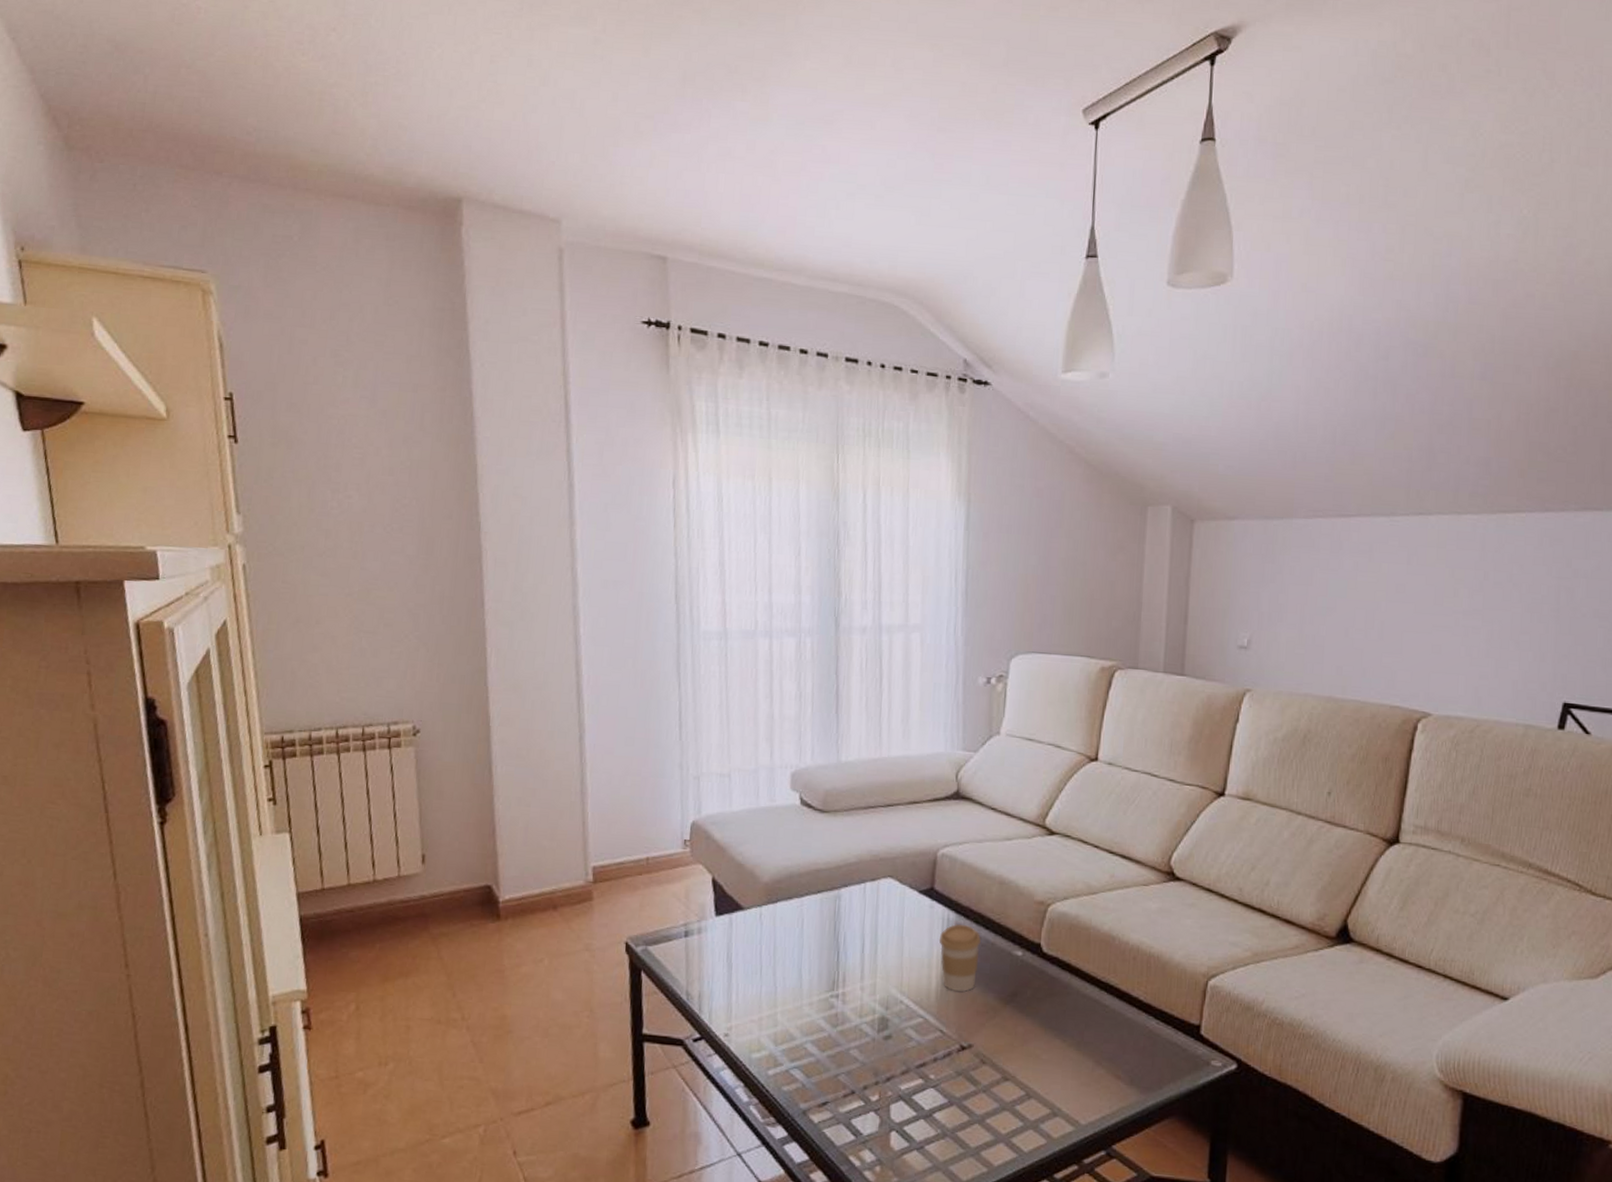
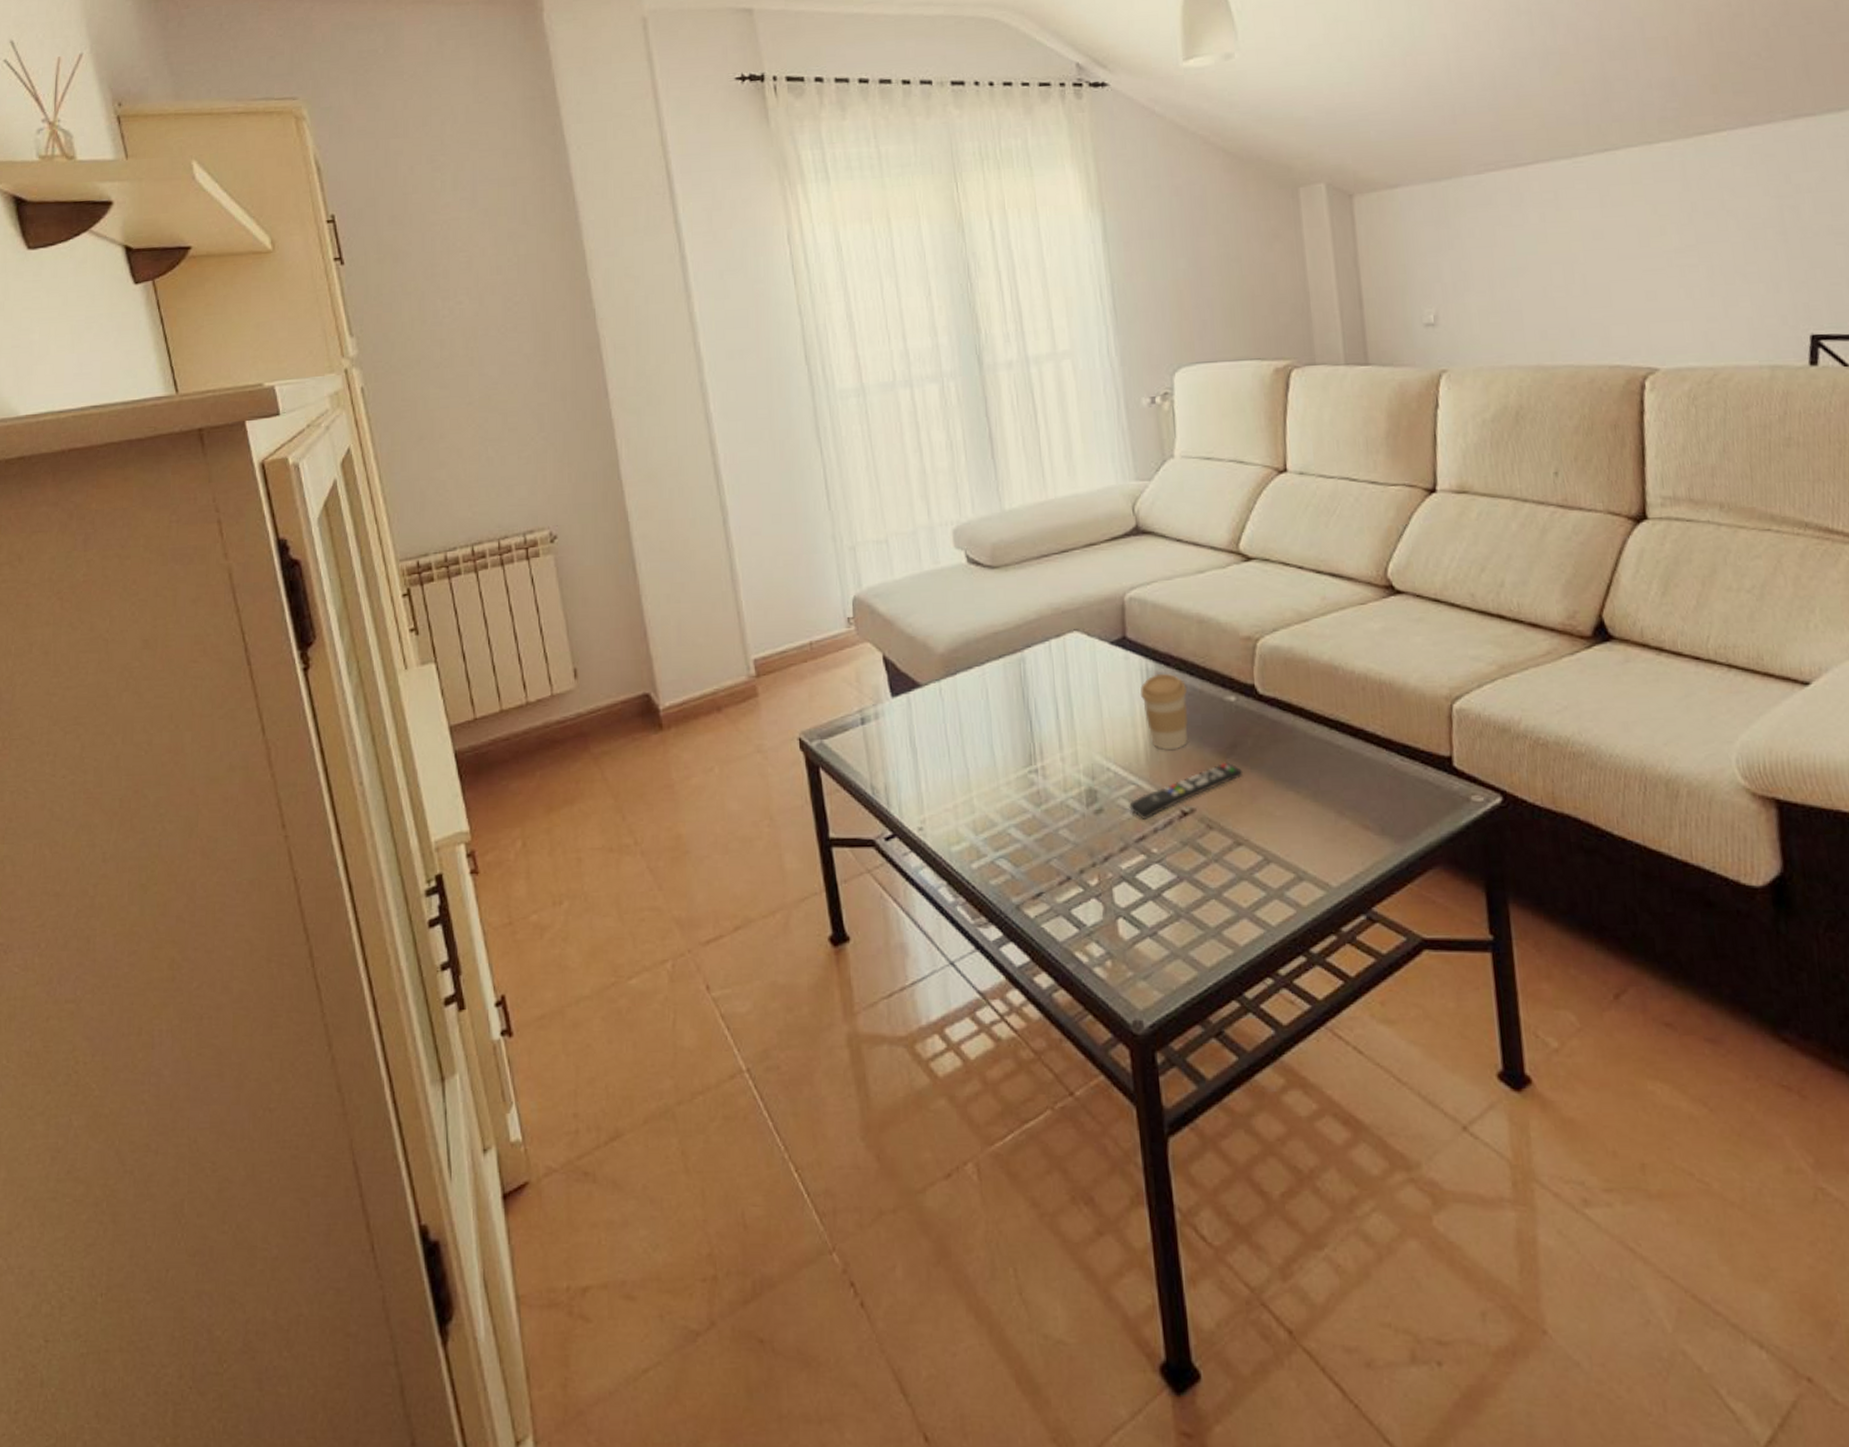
remote control: none [915,1007,1019,1049] -> present [1129,762,1244,819]

